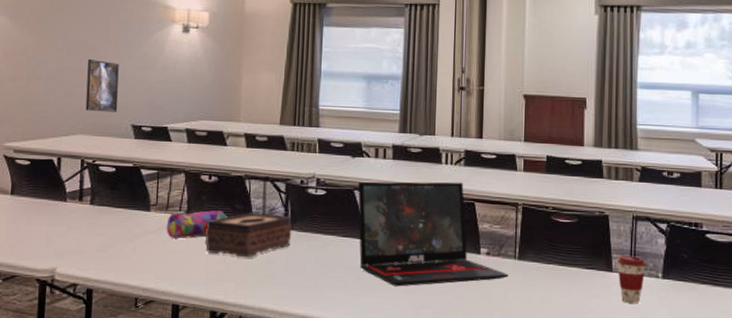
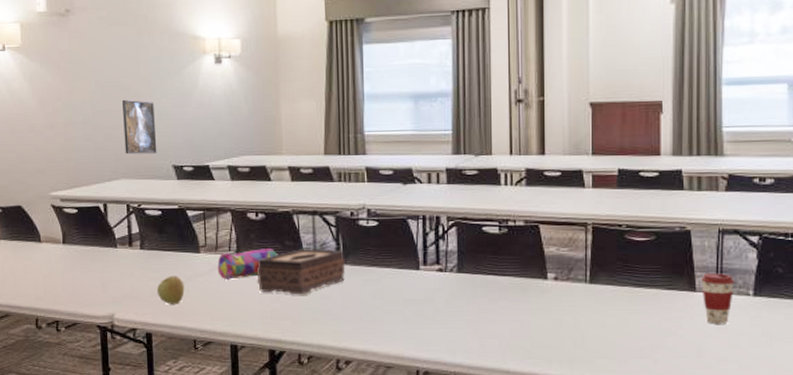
apple: none [102,232,131,261] -> present [156,275,185,304]
laptop: present [358,181,508,287] -> none [412,204,579,318]

